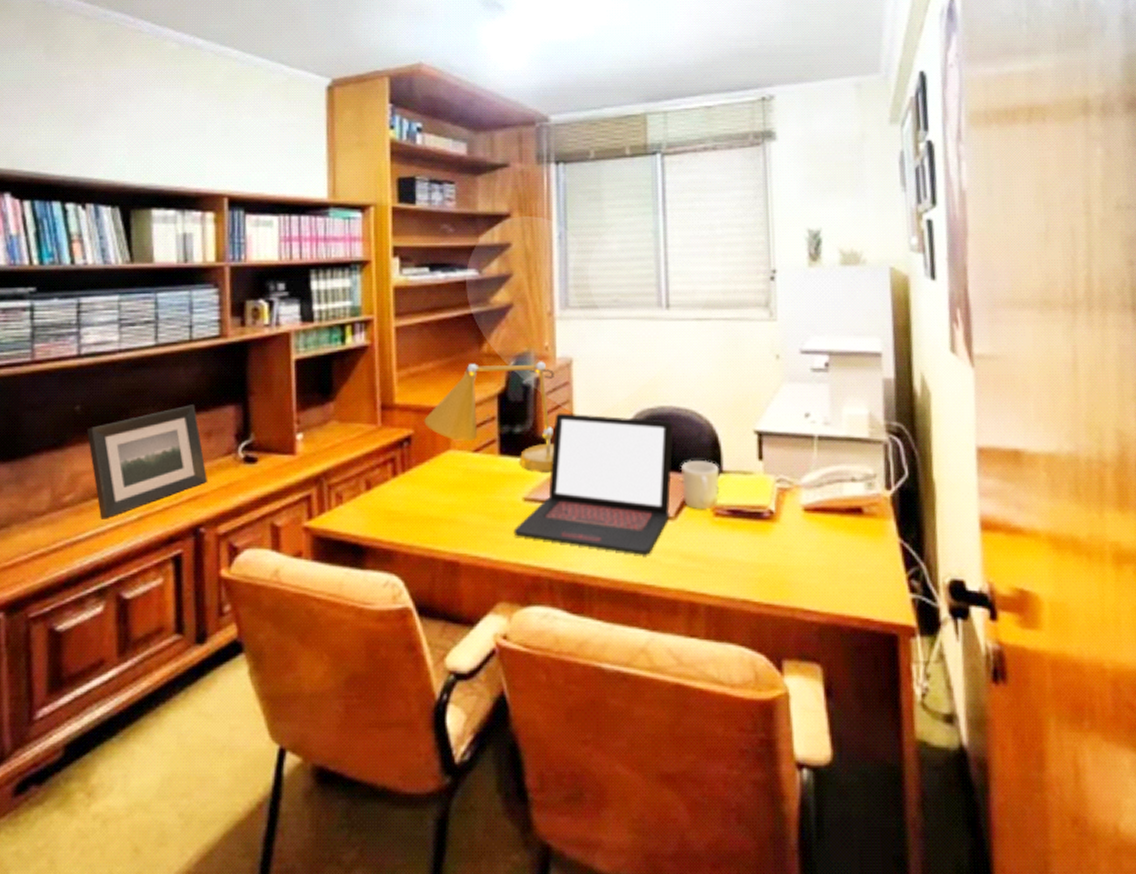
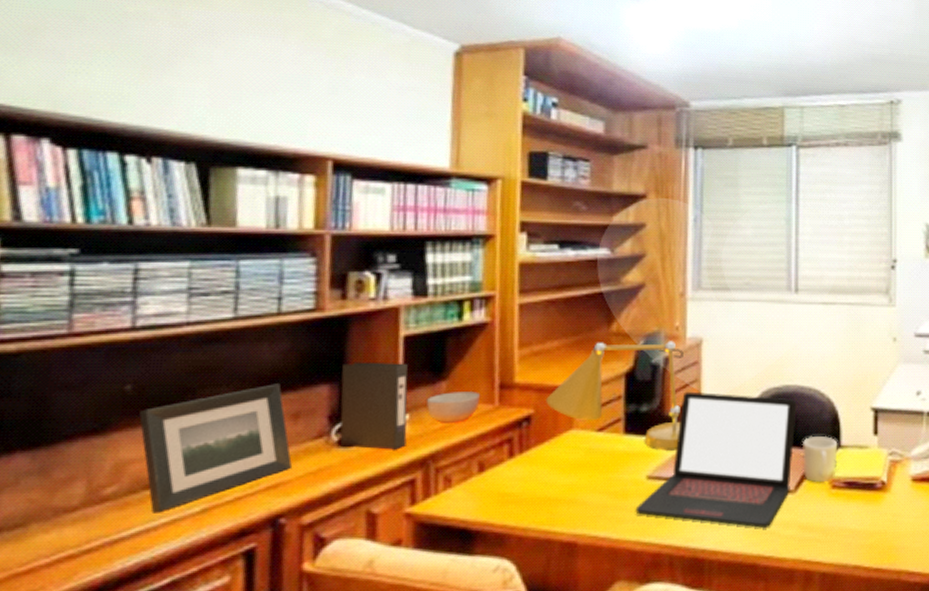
binder: none [244,384,302,467] -> present [340,362,408,450]
bowl: none [317,412,365,444] -> present [426,392,481,425]

